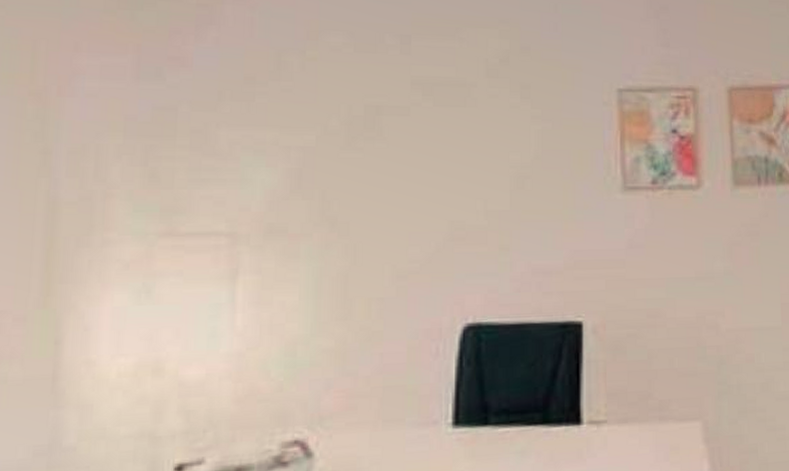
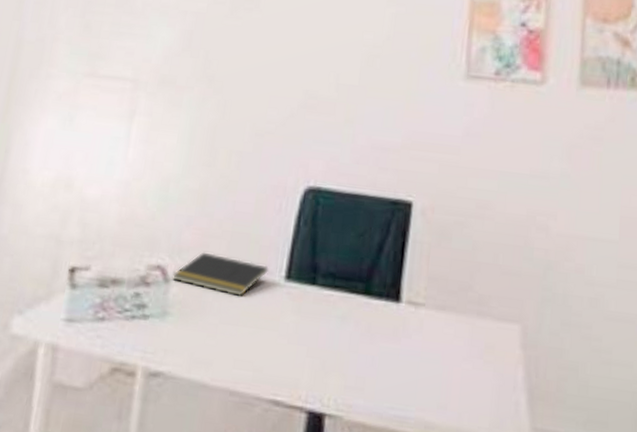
notepad: none [315,414,432,455] -> present [172,252,269,297]

